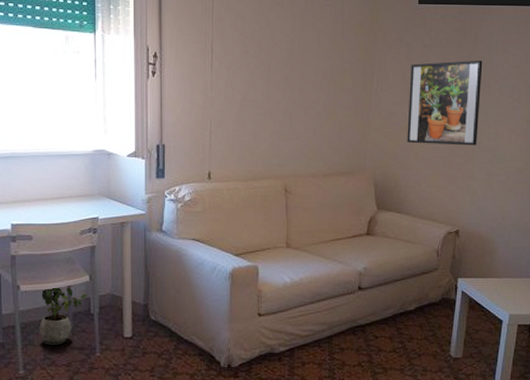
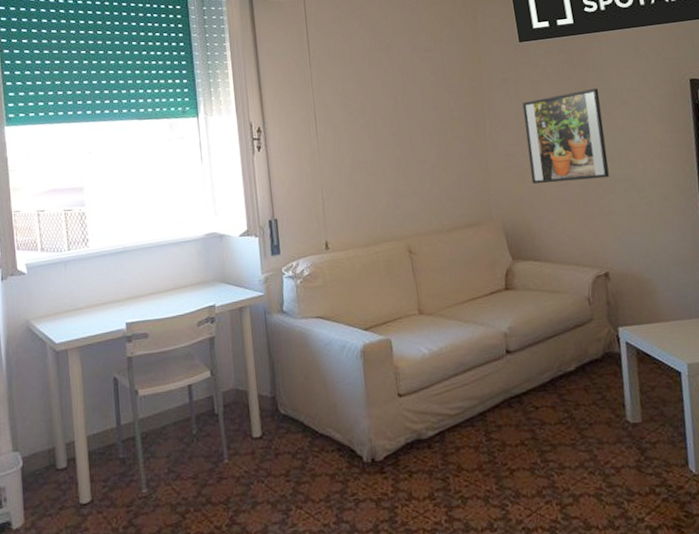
potted plant: present [39,287,88,346] -> none [159,386,211,456]

